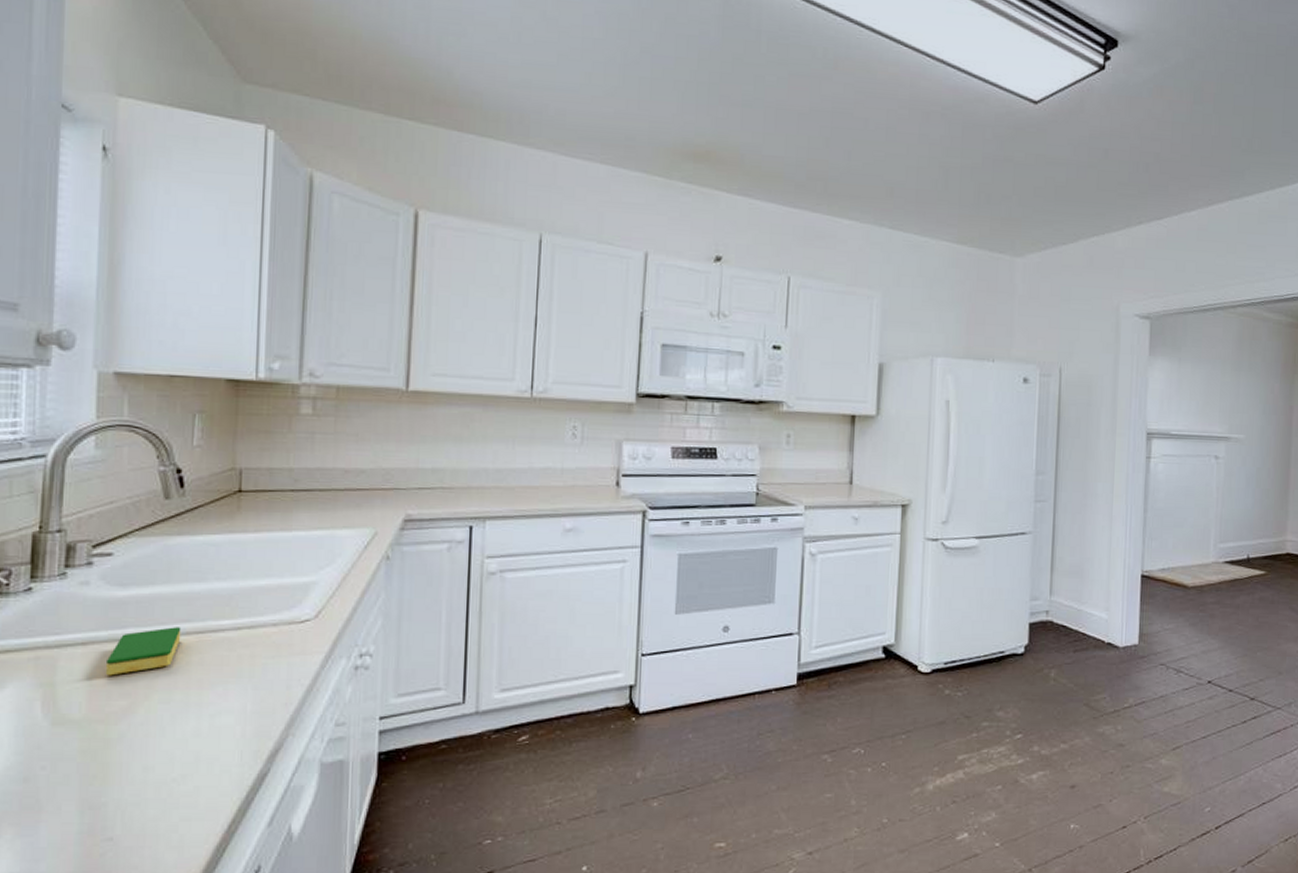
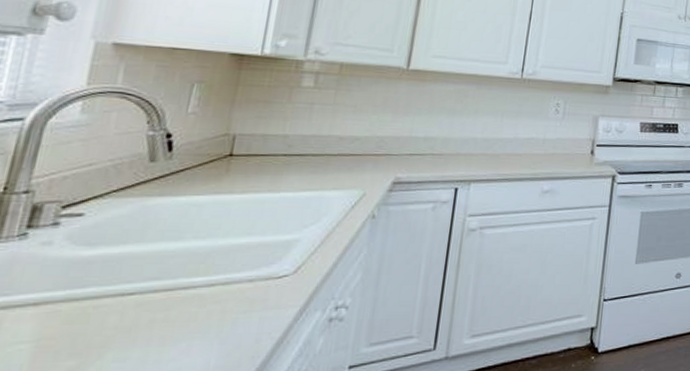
dish sponge: present [105,627,182,676] -> none [55,285,150,336]

